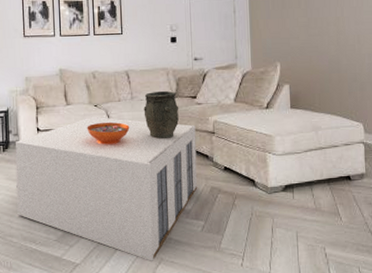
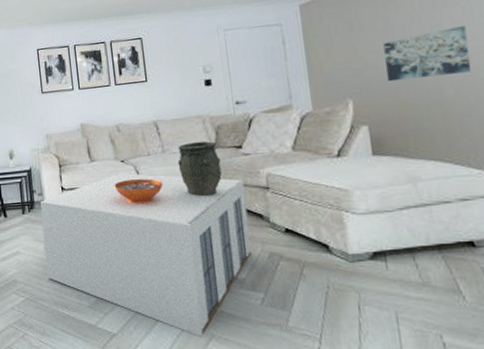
wall art: none [304,12,359,51] -> present [383,26,472,82]

